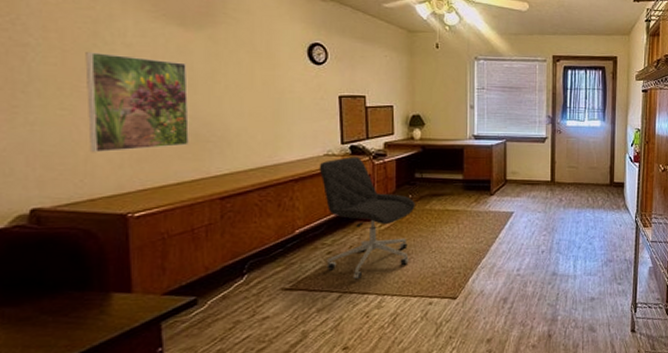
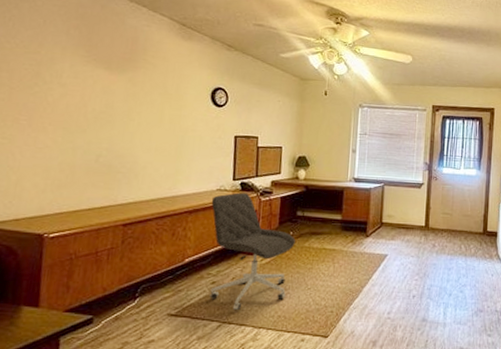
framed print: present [85,52,189,153] -> none [20,90,108,178]

